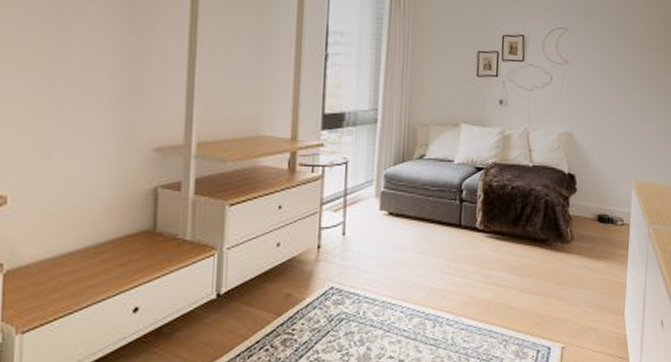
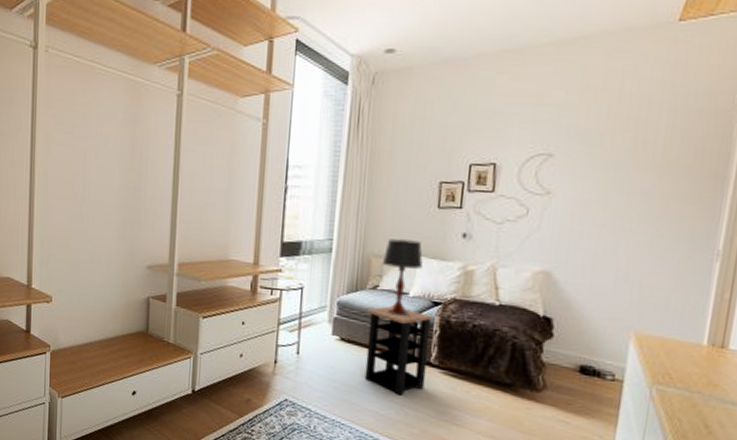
side table: none [413,175,477,265] -> present [364,306,433,396]
table lamp: none [427,107,466,183] -> present [382,239,424,316]

